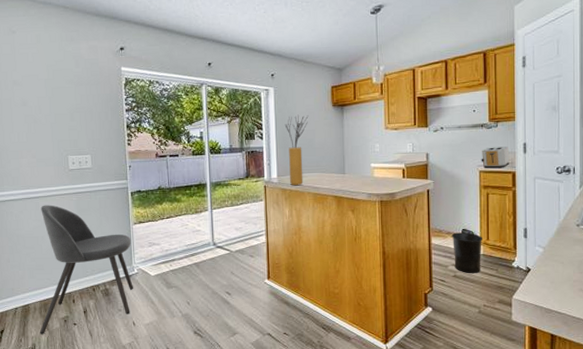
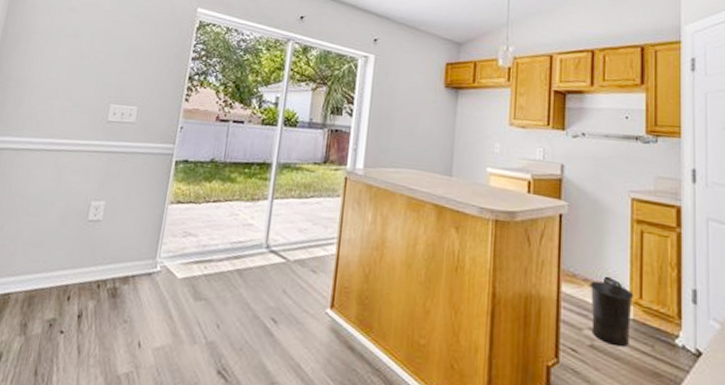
dining chair: present [39,205,133,334] -> none [12,161,162,340]
vase: present [284,114,309,186] -> none [379,92,414,184]
toaster: present [481,146,510,169] -> none [634,168,673,199]

